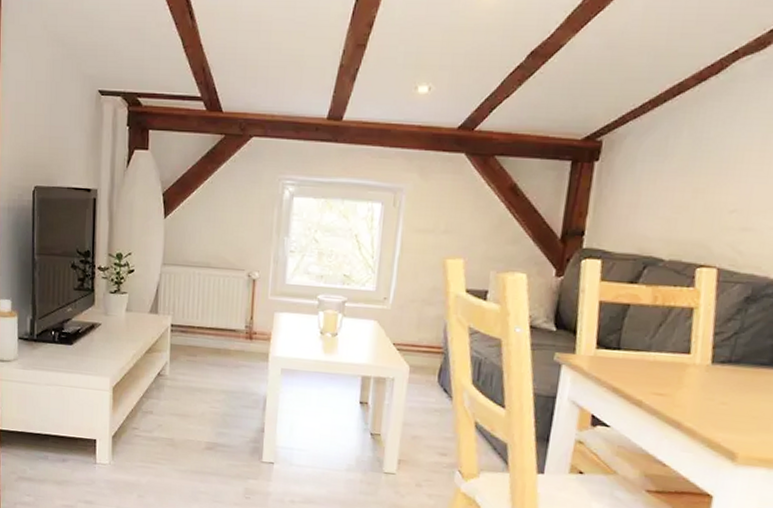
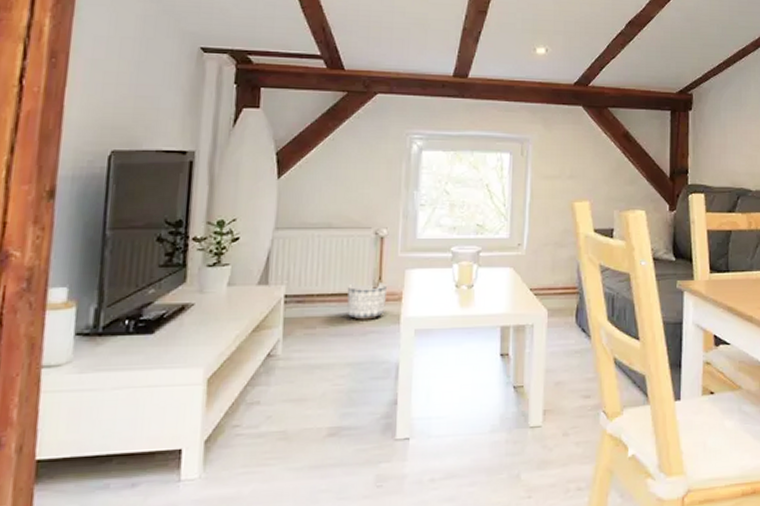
planter: none [222,320,258,355] -> present [347,282,388,320]

